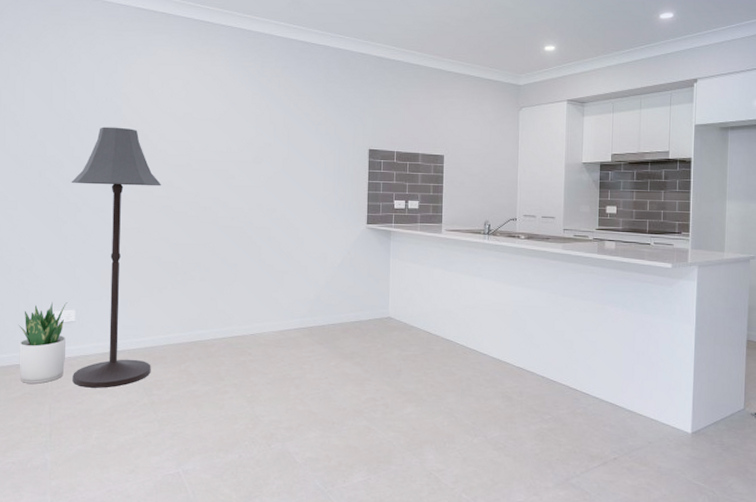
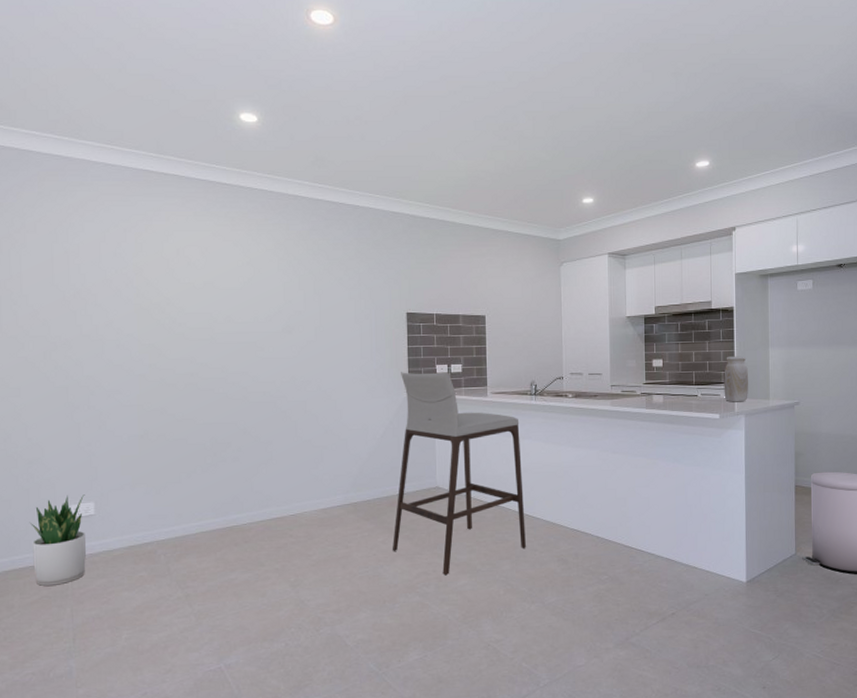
floor lamp: present [71,127,162,388] -> none [81,301,184,585]
bar stool: none [344,205,472,403] -> present [393,372,526,576]
vase: none [677,207,703,253] -> present [724,356,748,402]

